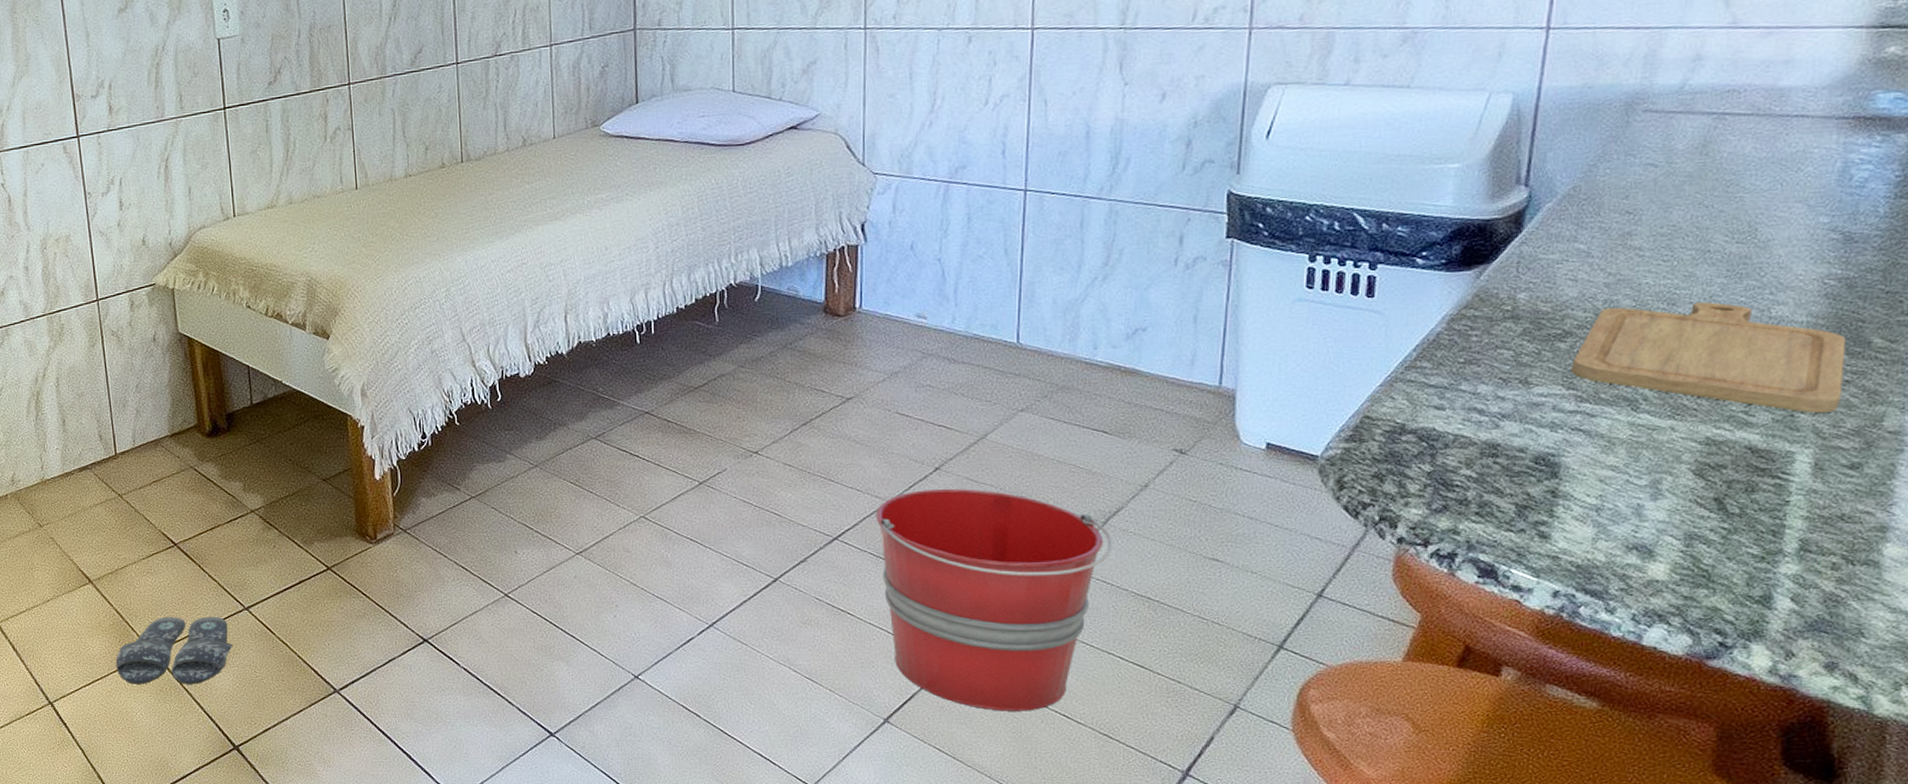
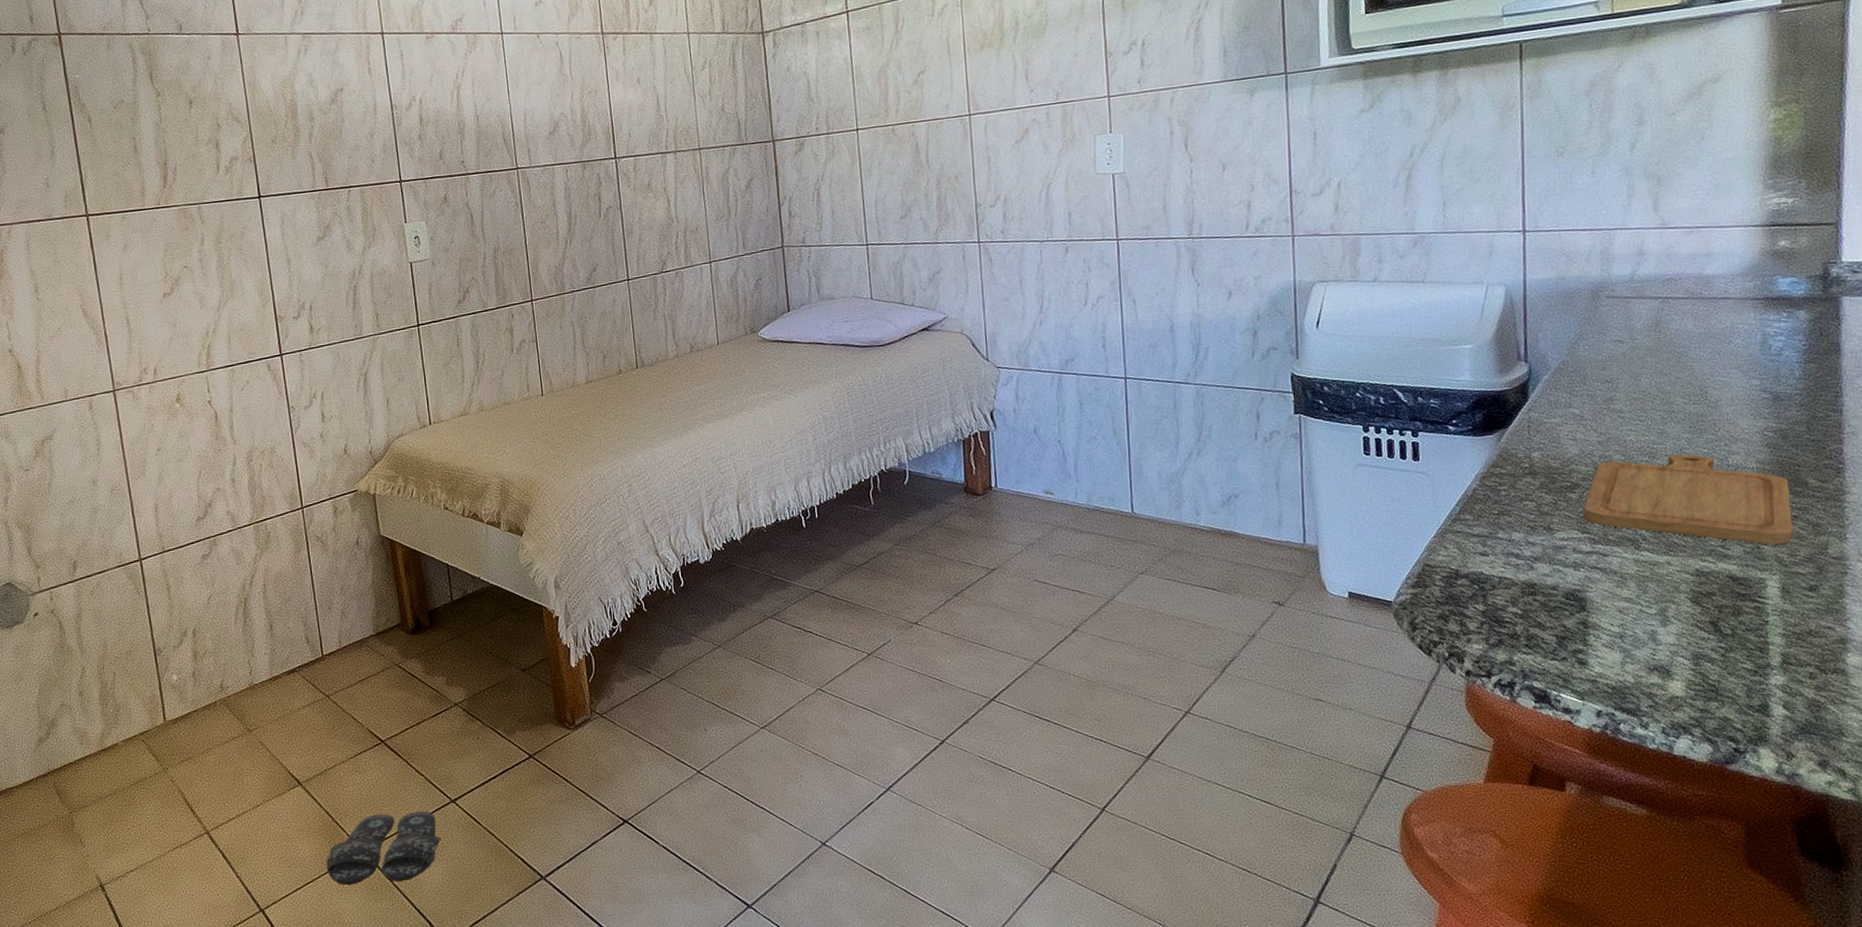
bucket: present [875,488,1113,711] -> none [1025,647,1232,854]

